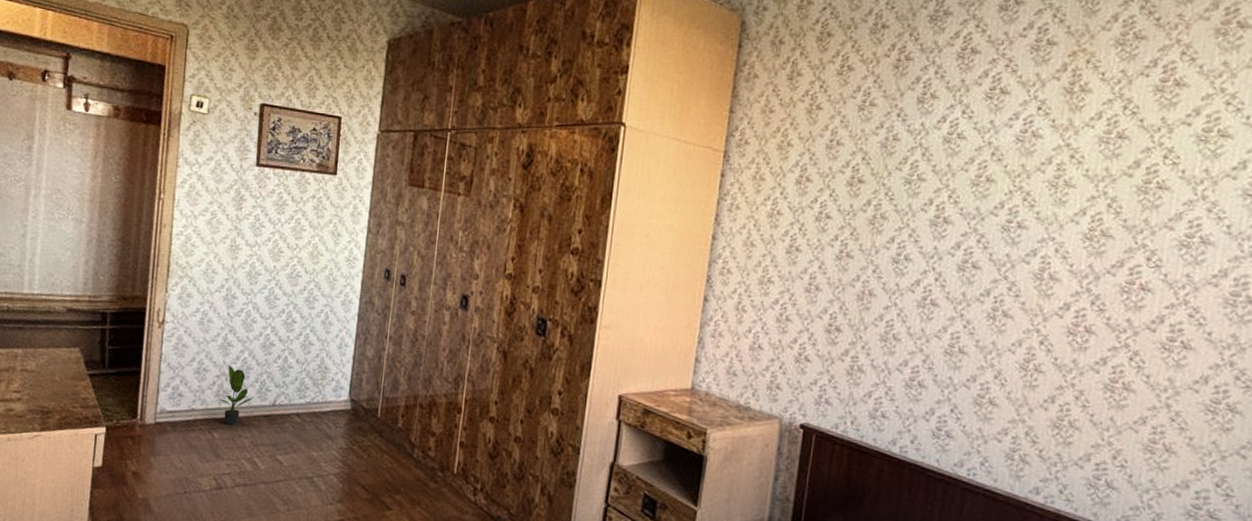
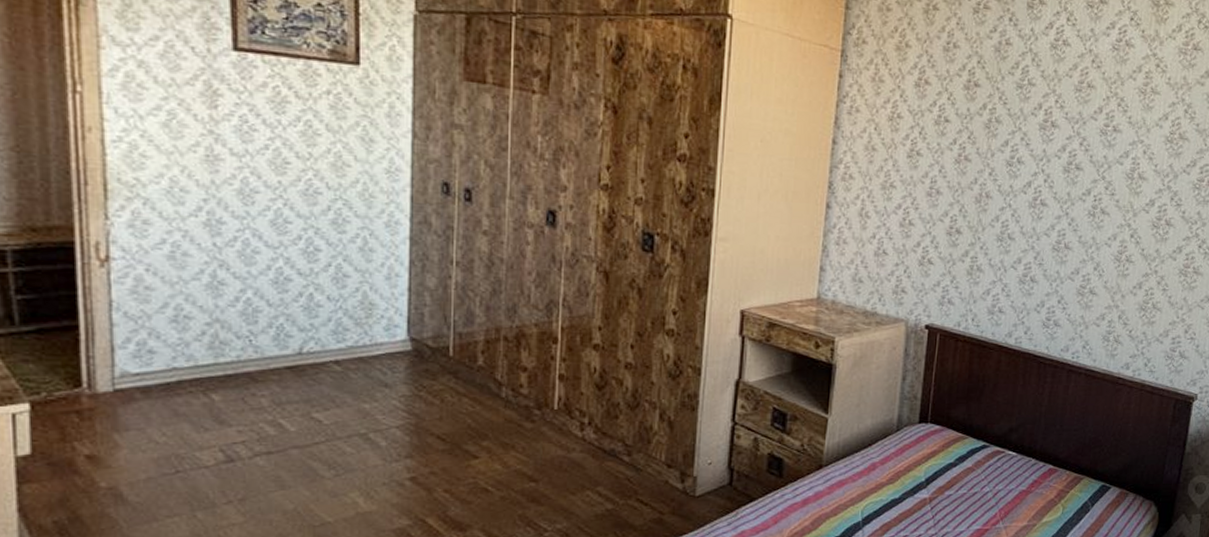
potted plant: present [219,365,254,425] -> none [214,309,269,383]

